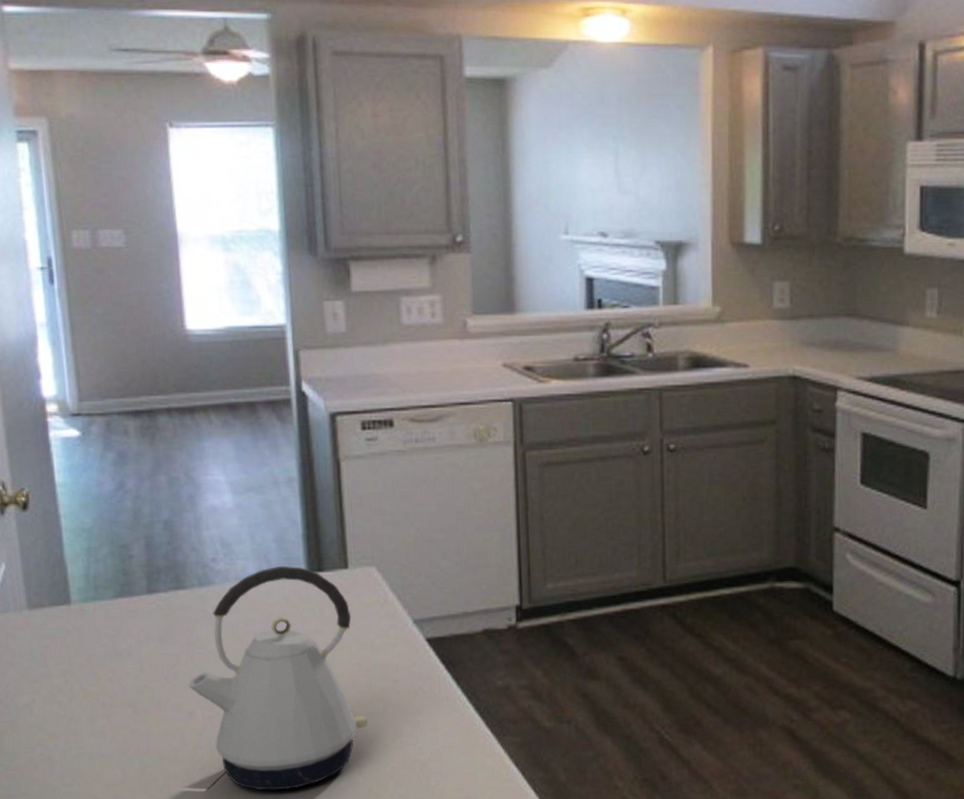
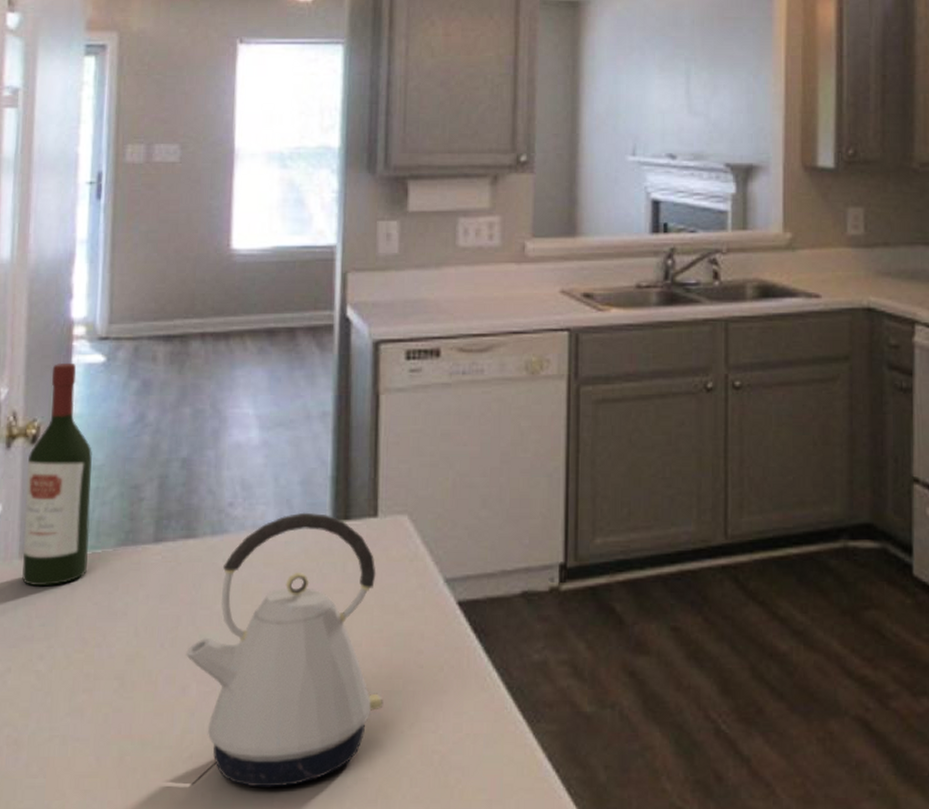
wine bottle: none [22,437,91,631] -> present [21,362,92,585]

